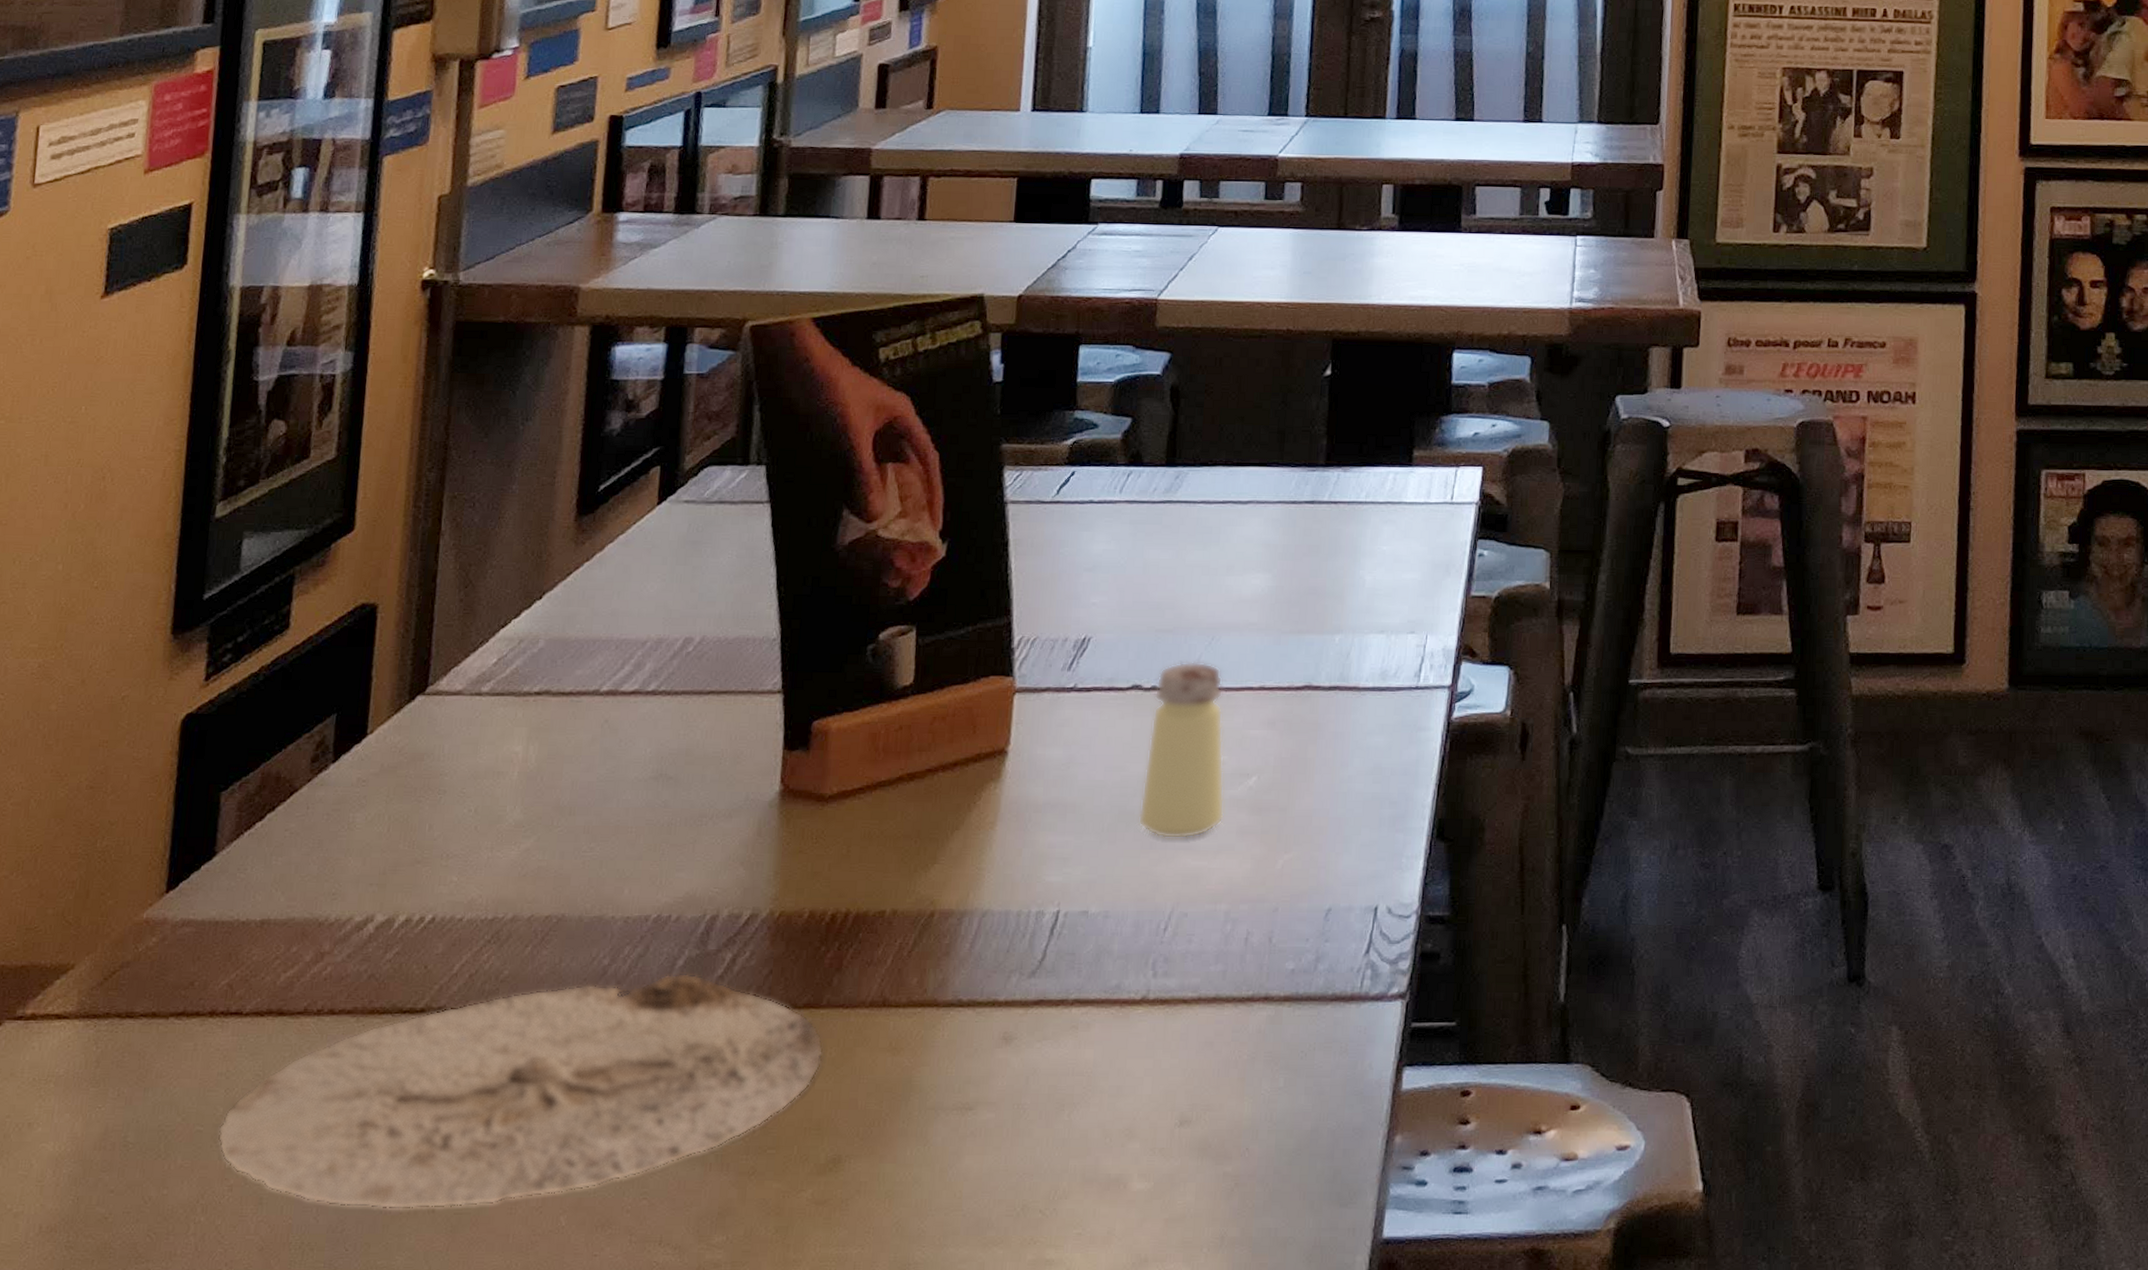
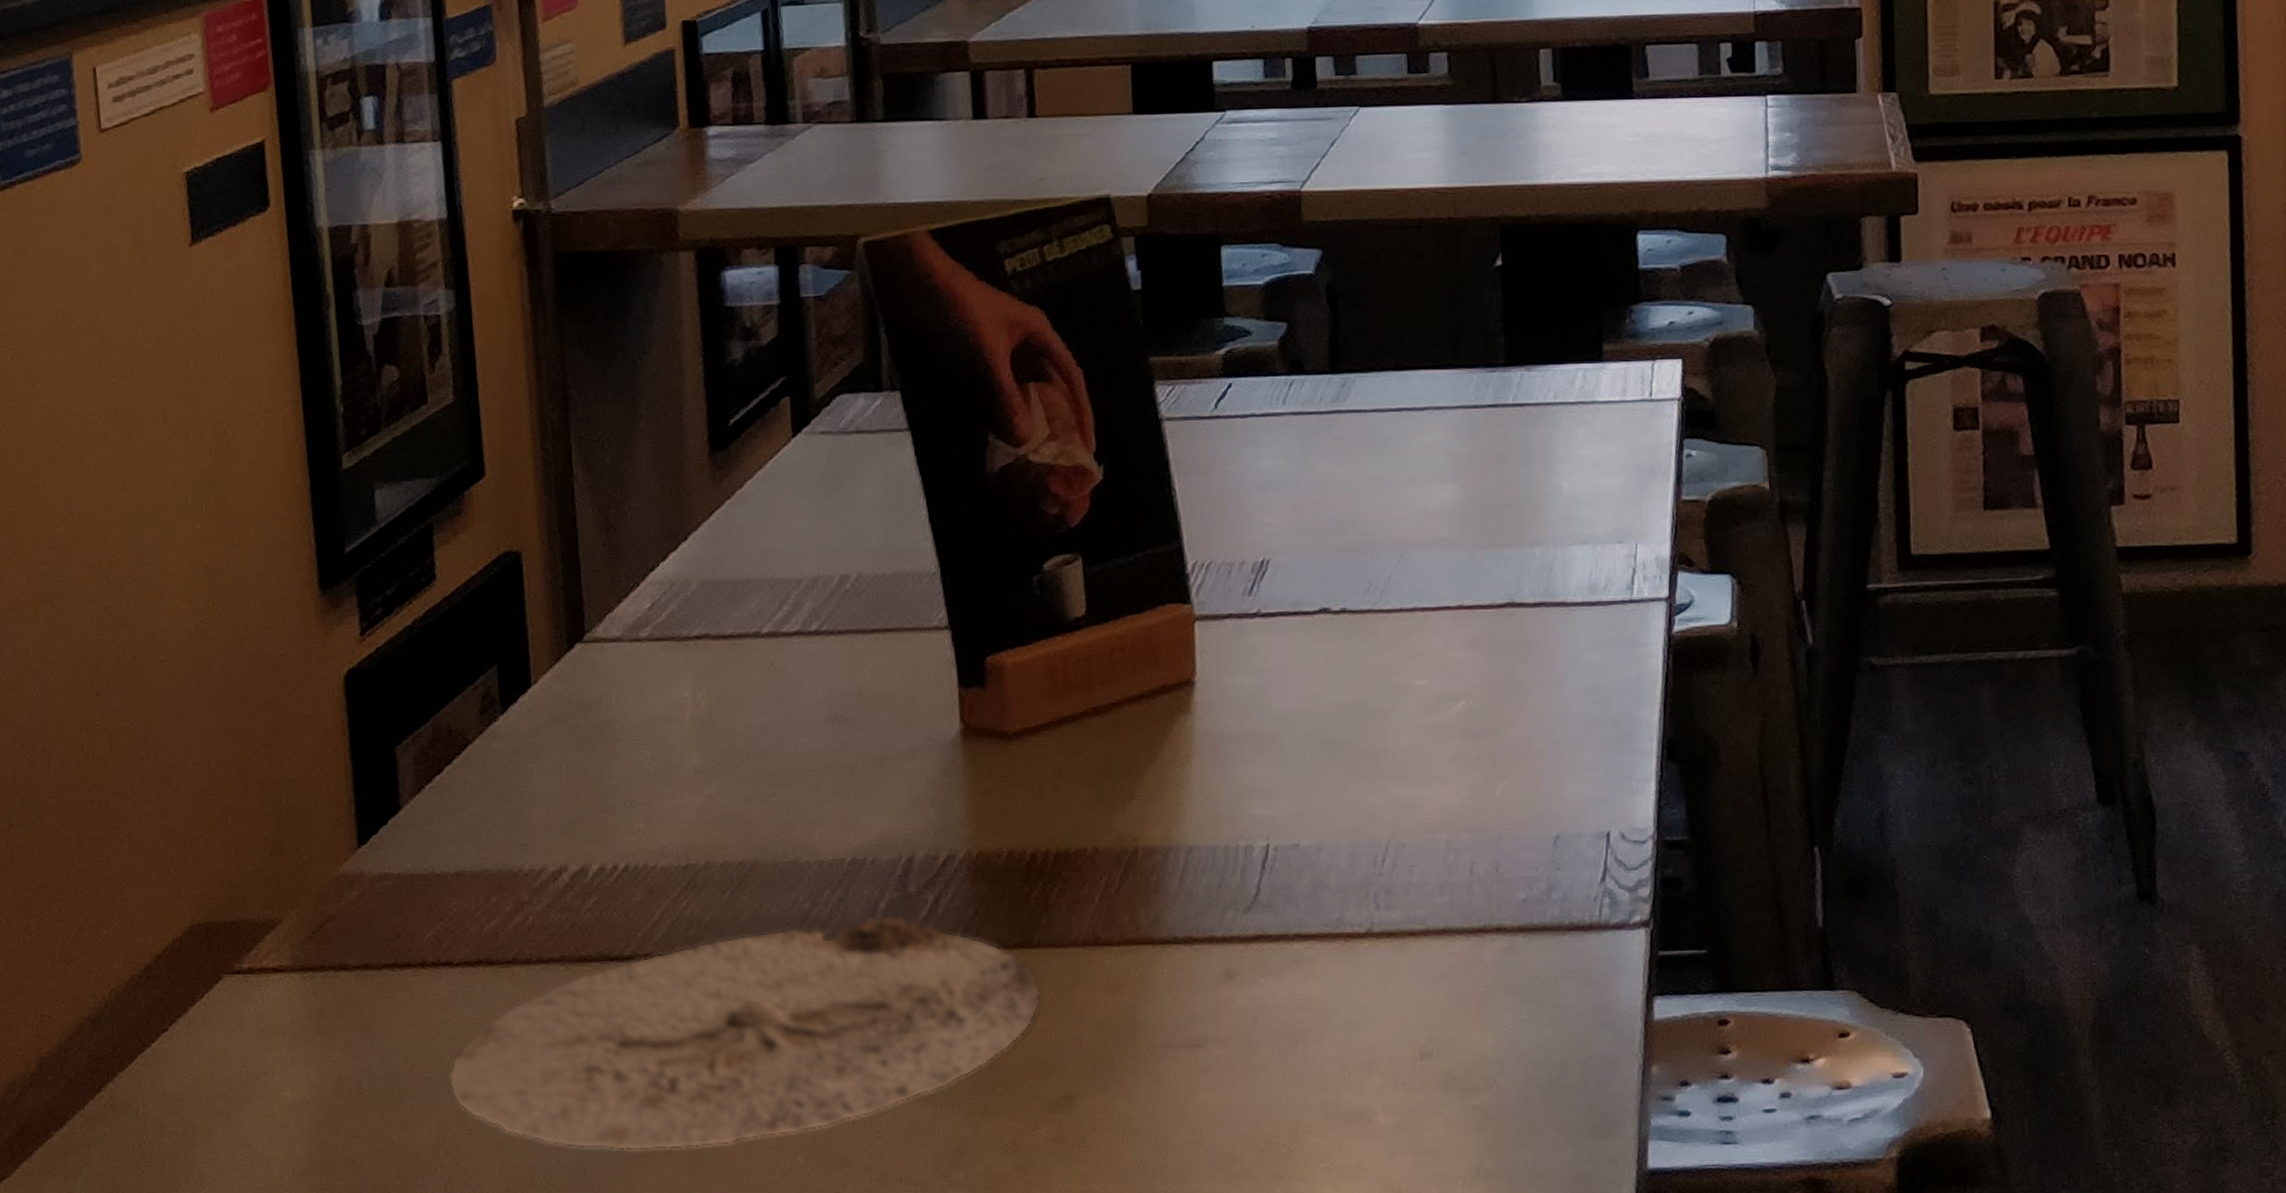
saltshaker: present [1138,662,1225,839] -> none [1341,581,1434,768]

